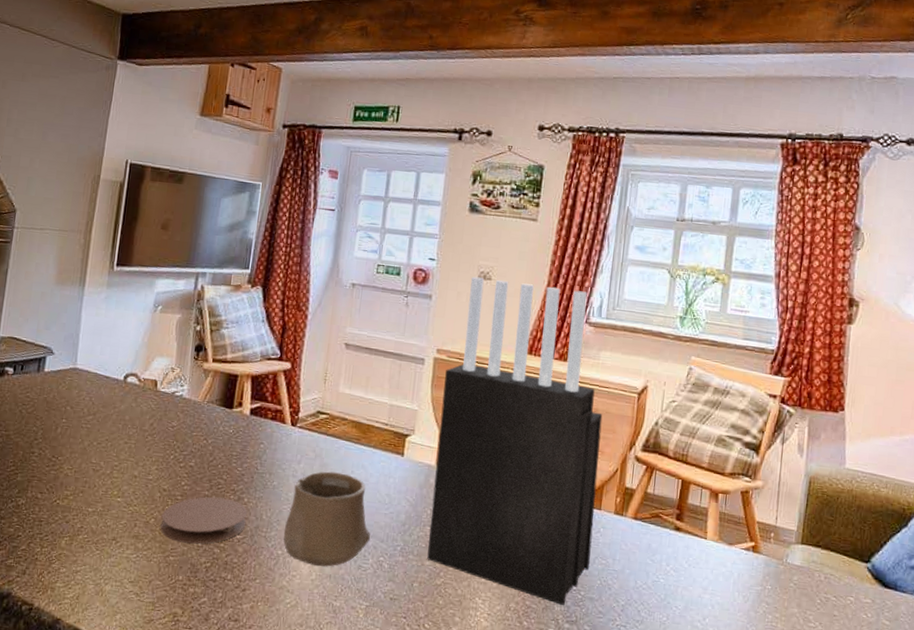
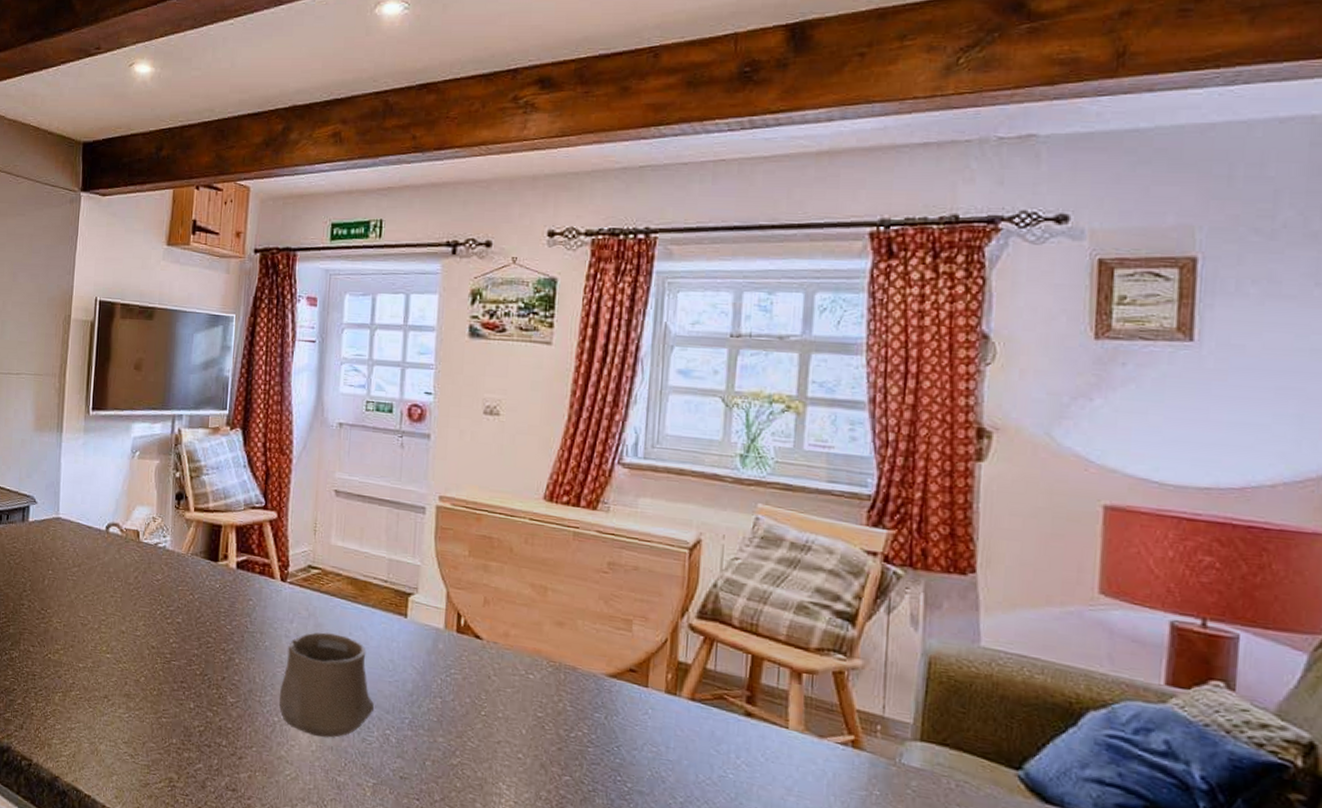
coaster: present [160,496,248,544] -> none [151,655,240,706]
knife block: present [427,276,603,605] -> none [440,412,645,798]

